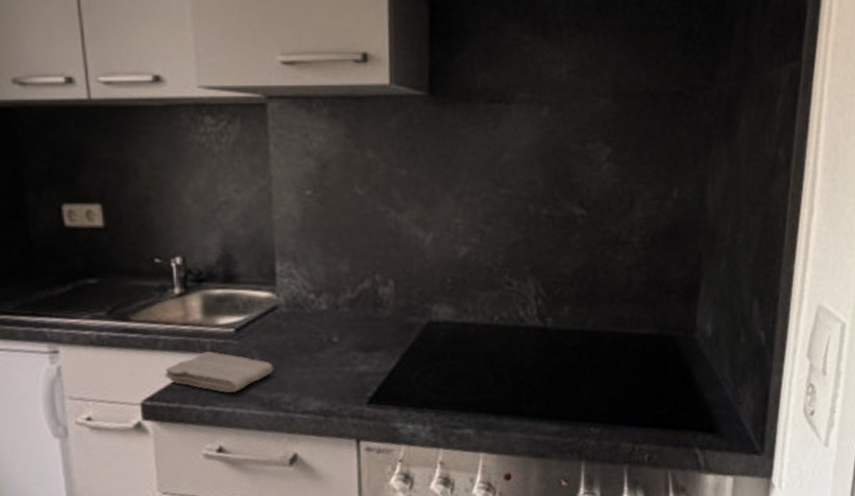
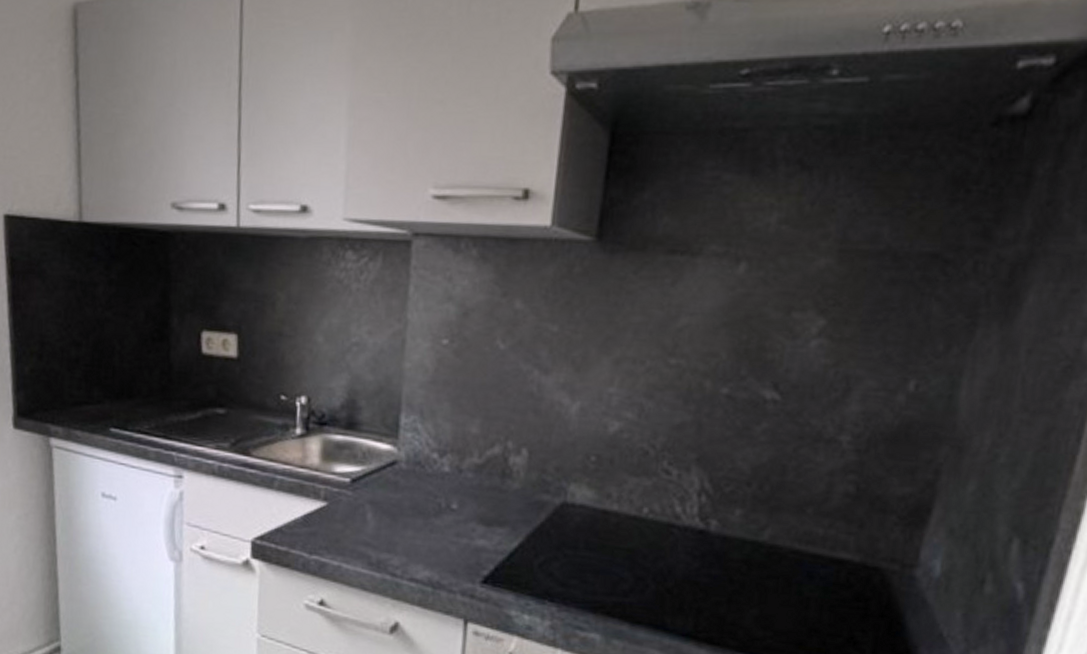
washcloth: present [165,351,274,393] -> none [277,498,386,546]

